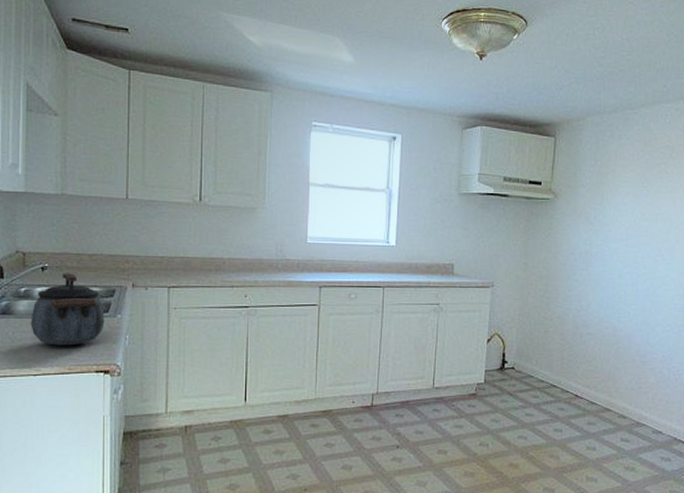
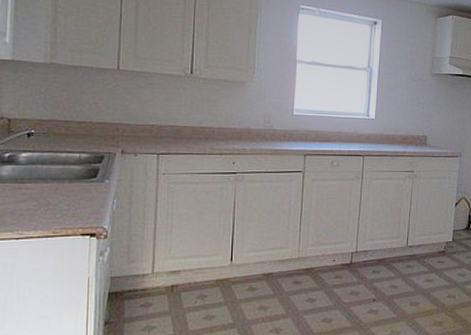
kettle: present [30,273,105,346] -> none [14,139,93,210]

